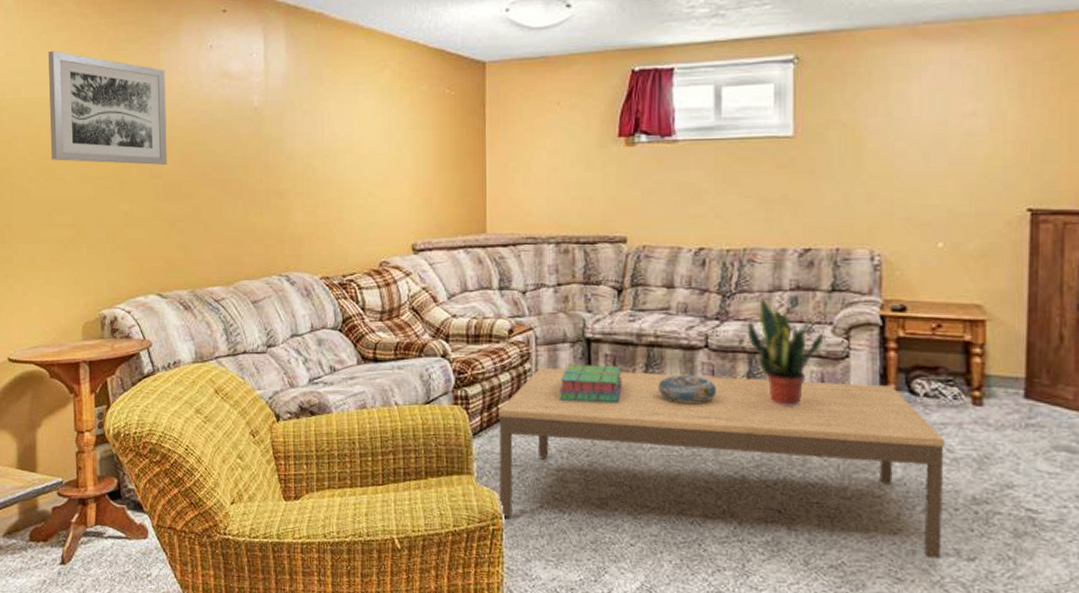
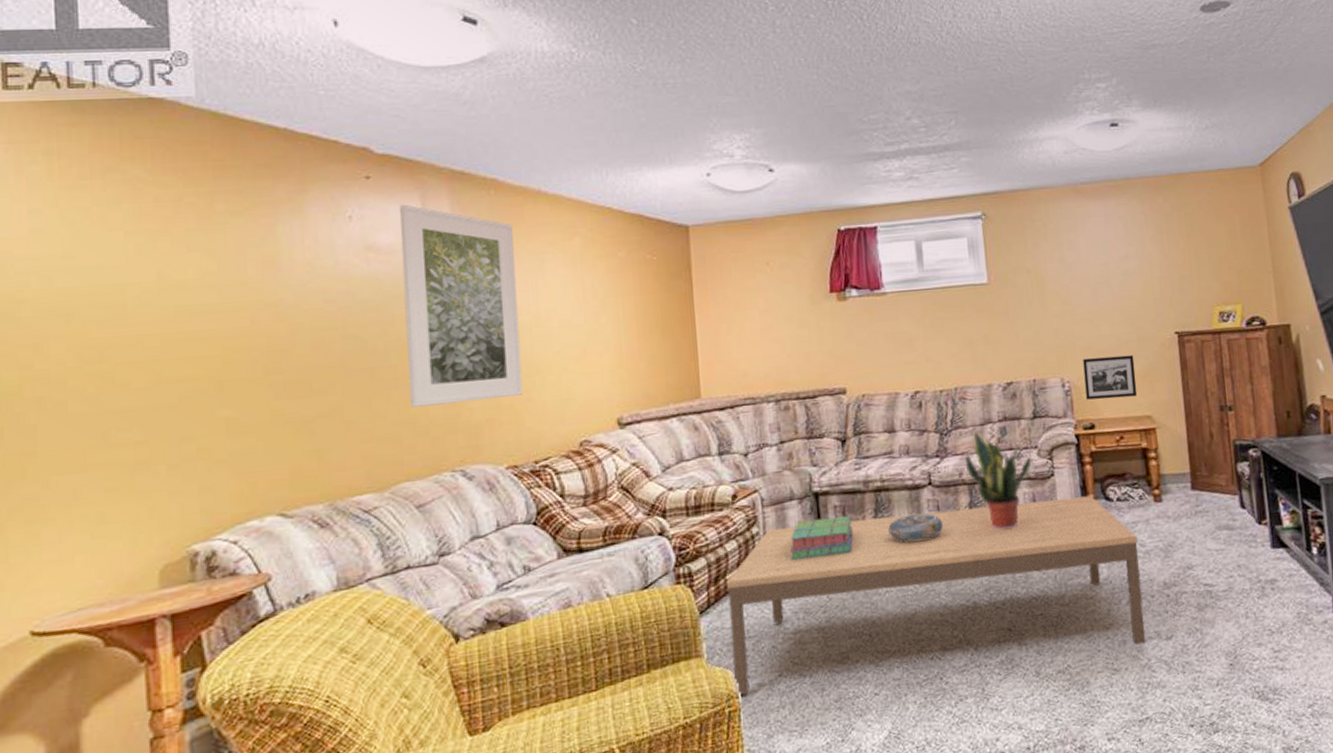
wall art: present [48,50,168,165] -> none [102,226,291,363]
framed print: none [247,35,336,216] -> present [399,204,523,407]
picture frame: none [900,230,967,281] -> present [1083,354,1138,400]

